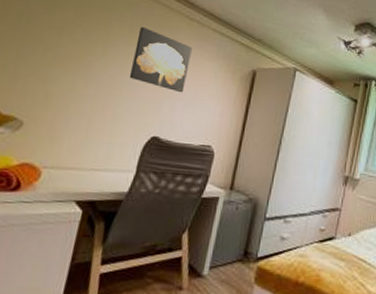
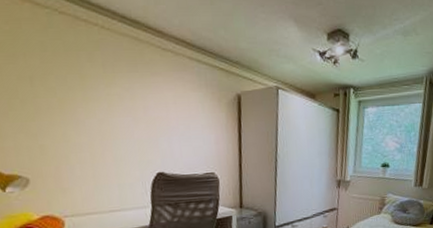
wall art: present [129,26,192,93] -> none [114,64,176,127]

